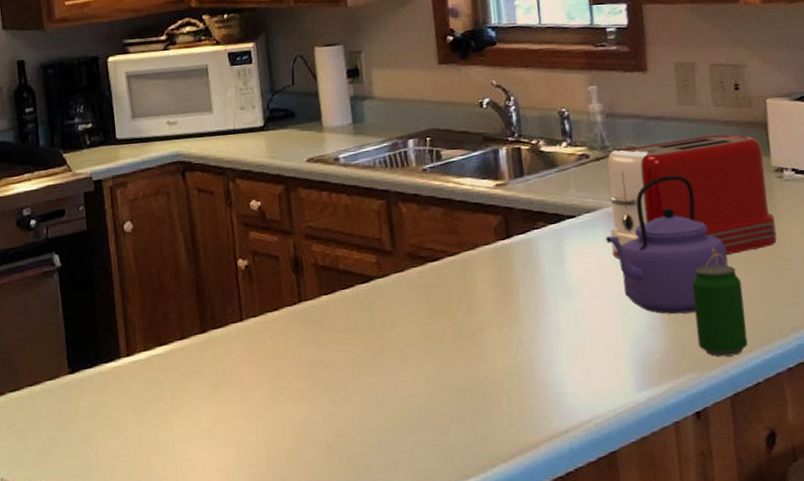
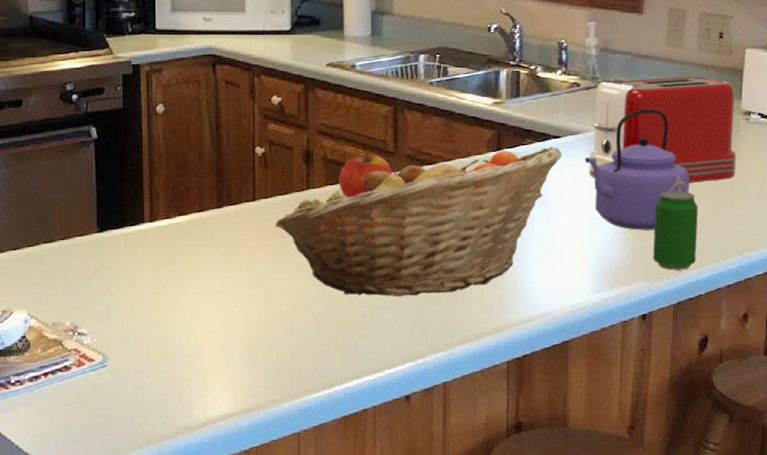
fruit basket: none [267,228,580,420] -> present [275,146,562,297]
apple: none [333,253,393,308] -> present [339,151,393,198]

